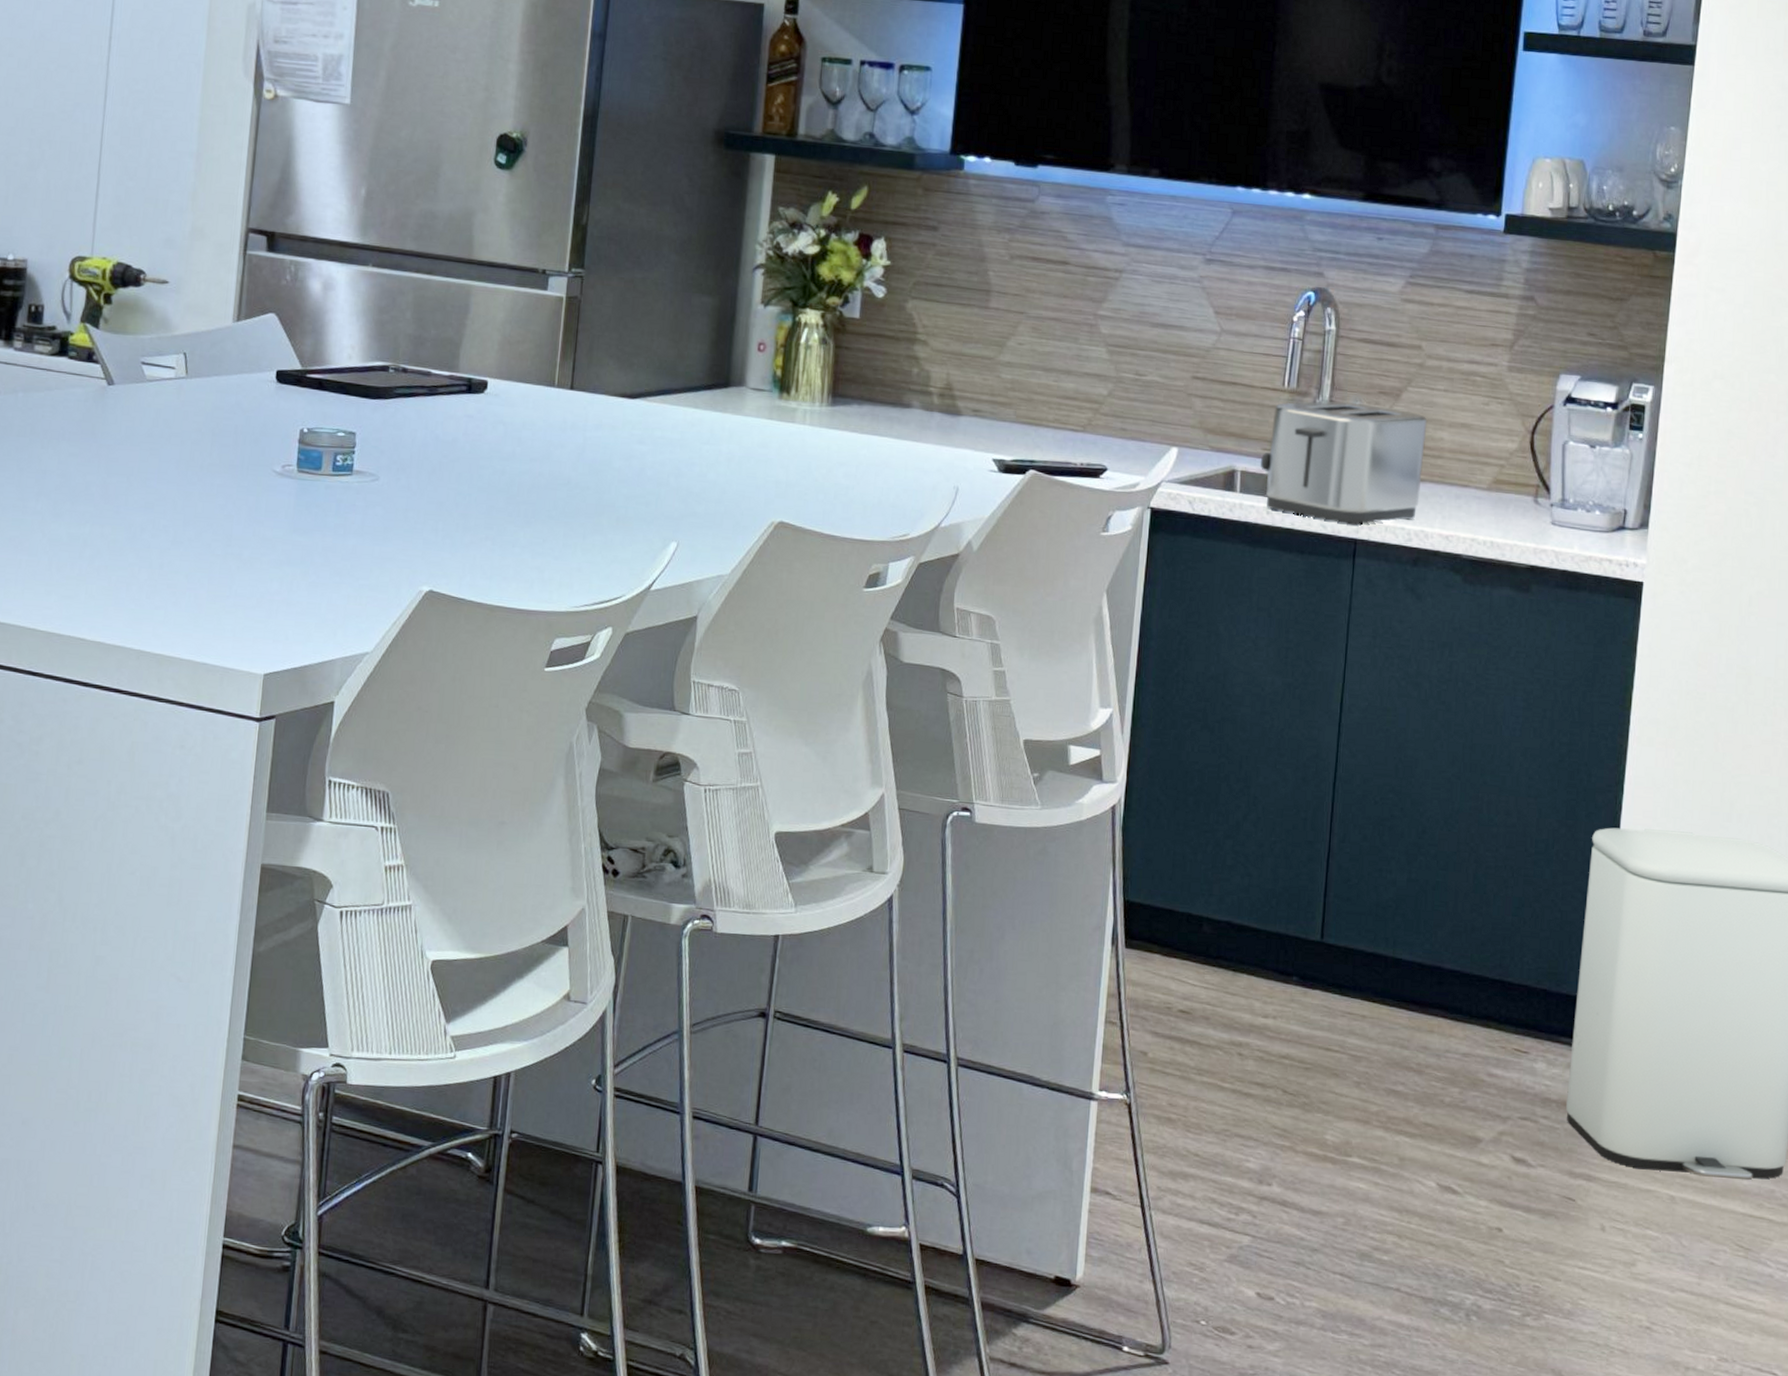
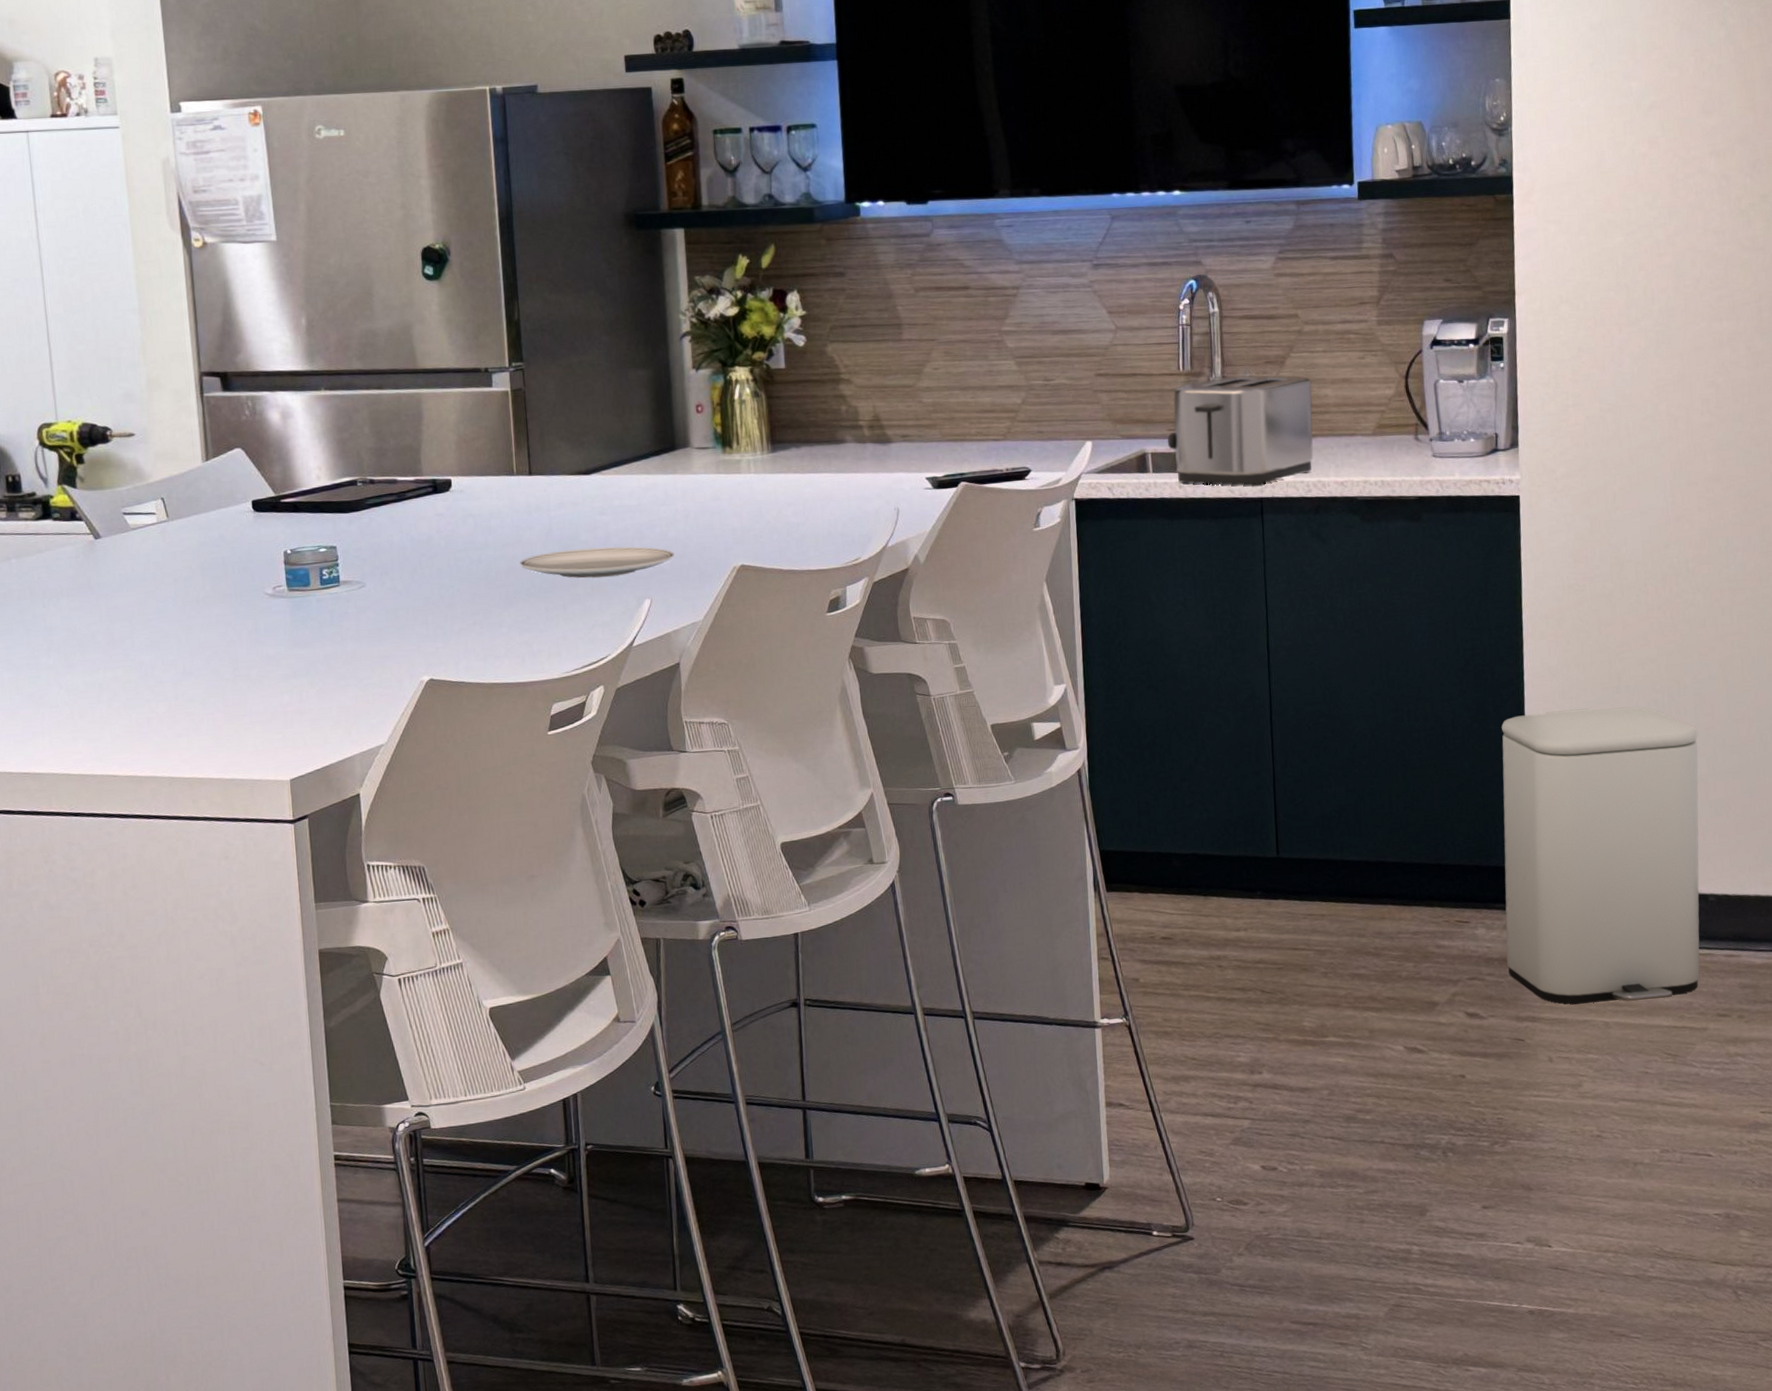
plate: none [545,475,710,512] -> present [520,546,674,578]

